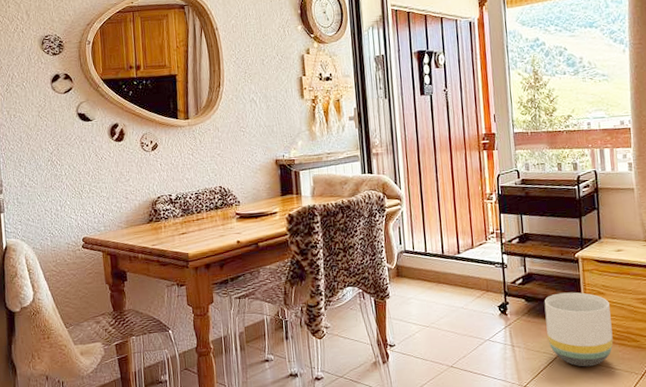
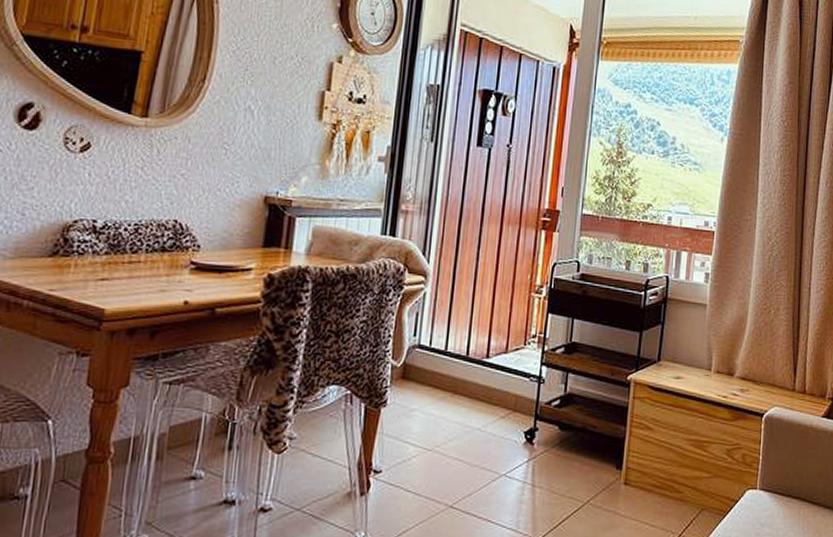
planter: present [544,292,614,367] -> none [577,423,657,520]

